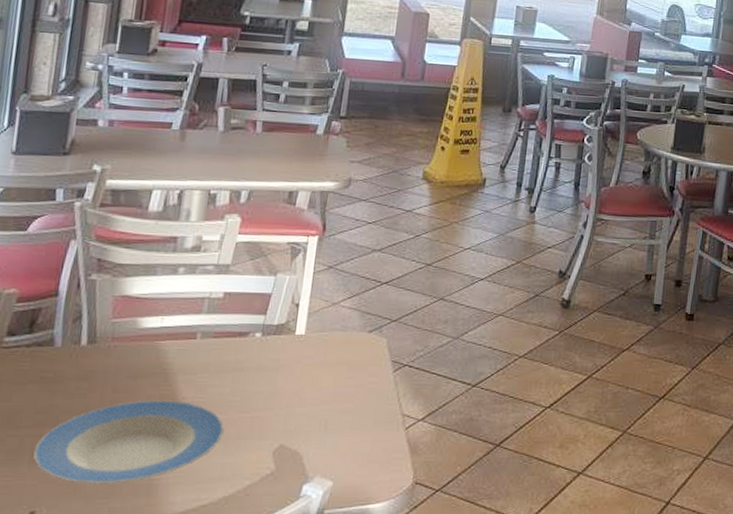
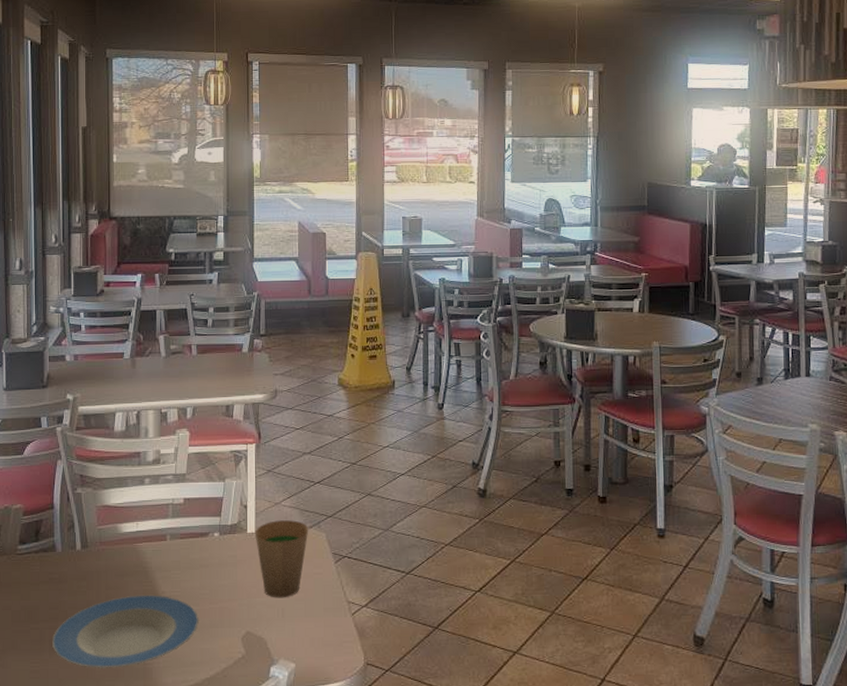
paper cup: none [304,322,369,409] -> present [255,520,309,598]

